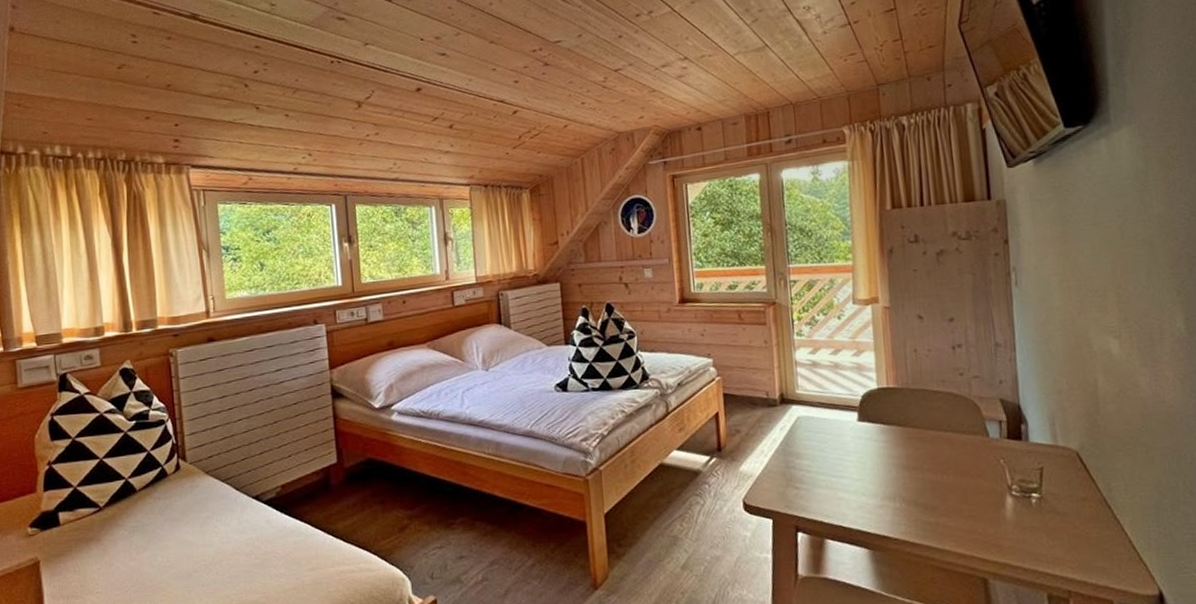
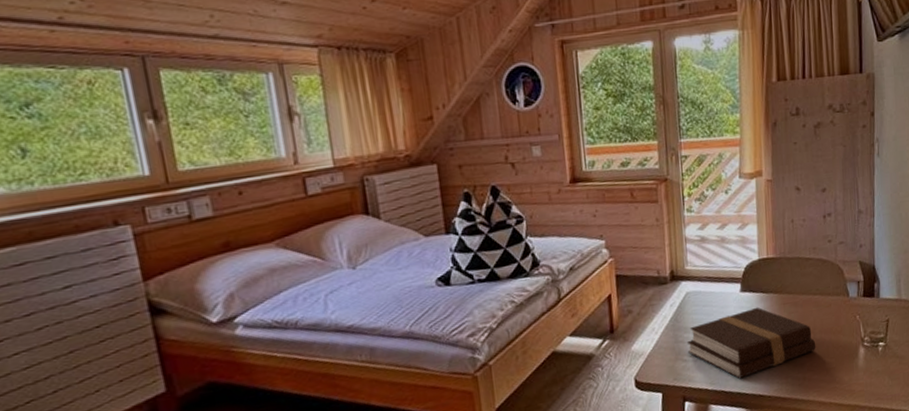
book: none [799,439,951,514] -> present [687,307,816,379]

